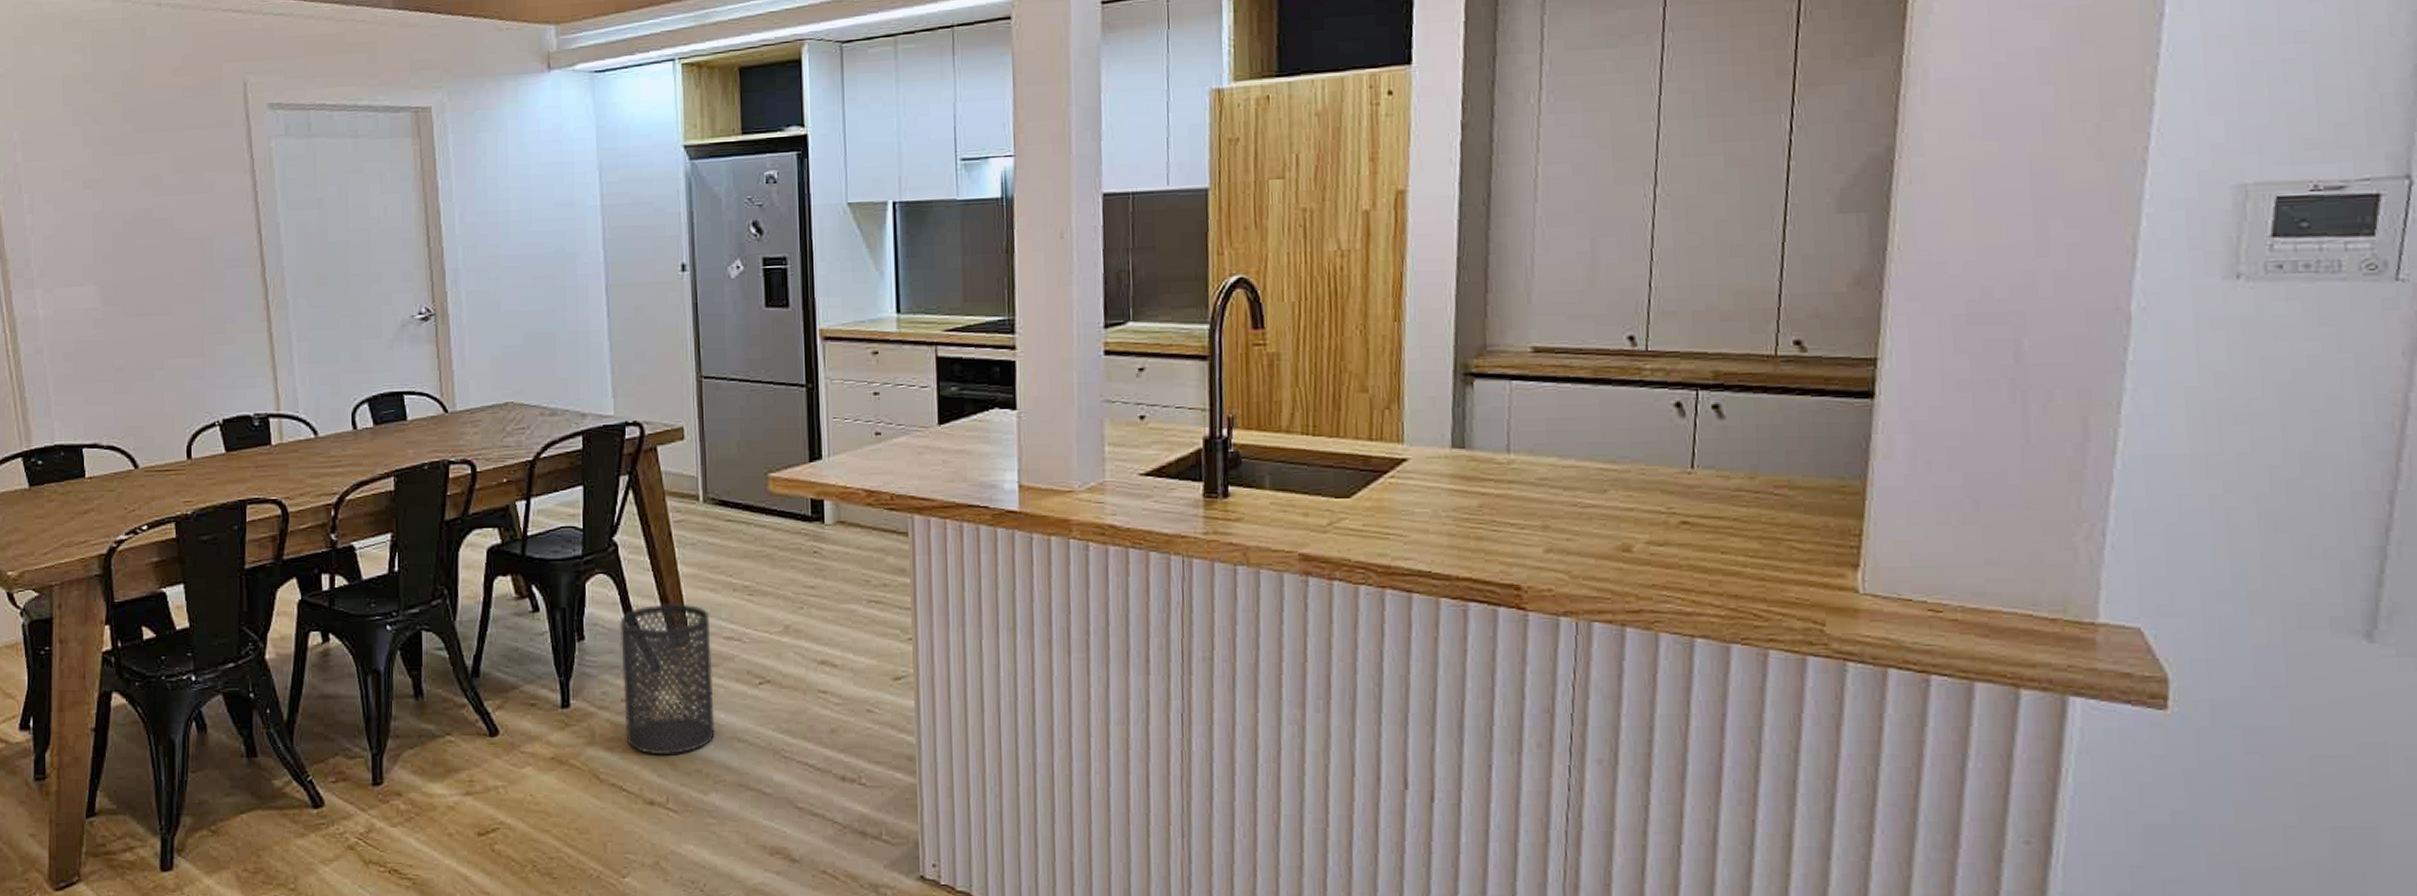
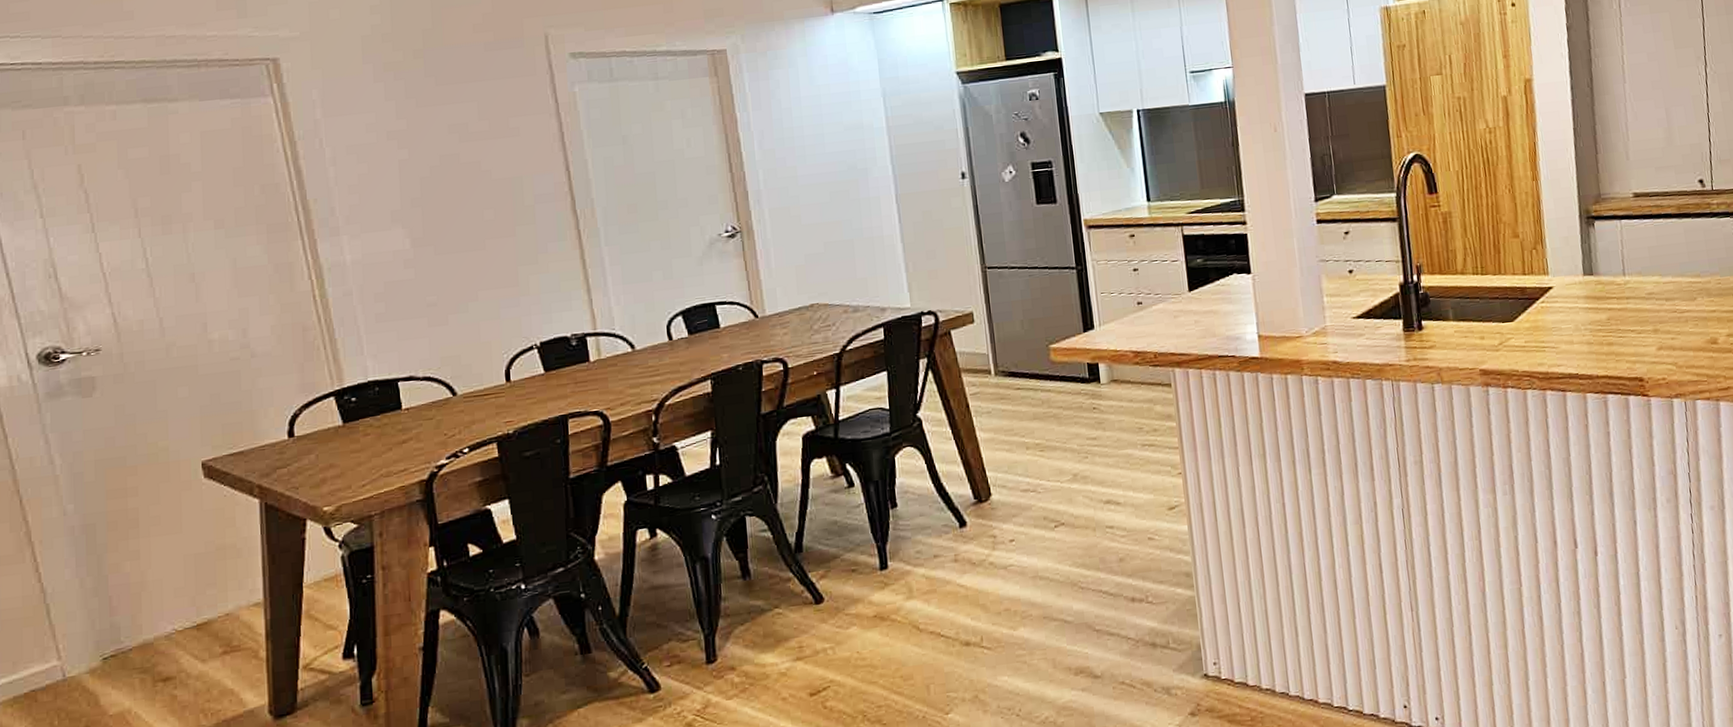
trash can: present [619,603,715,756] -> none [928,465,1020,602]

